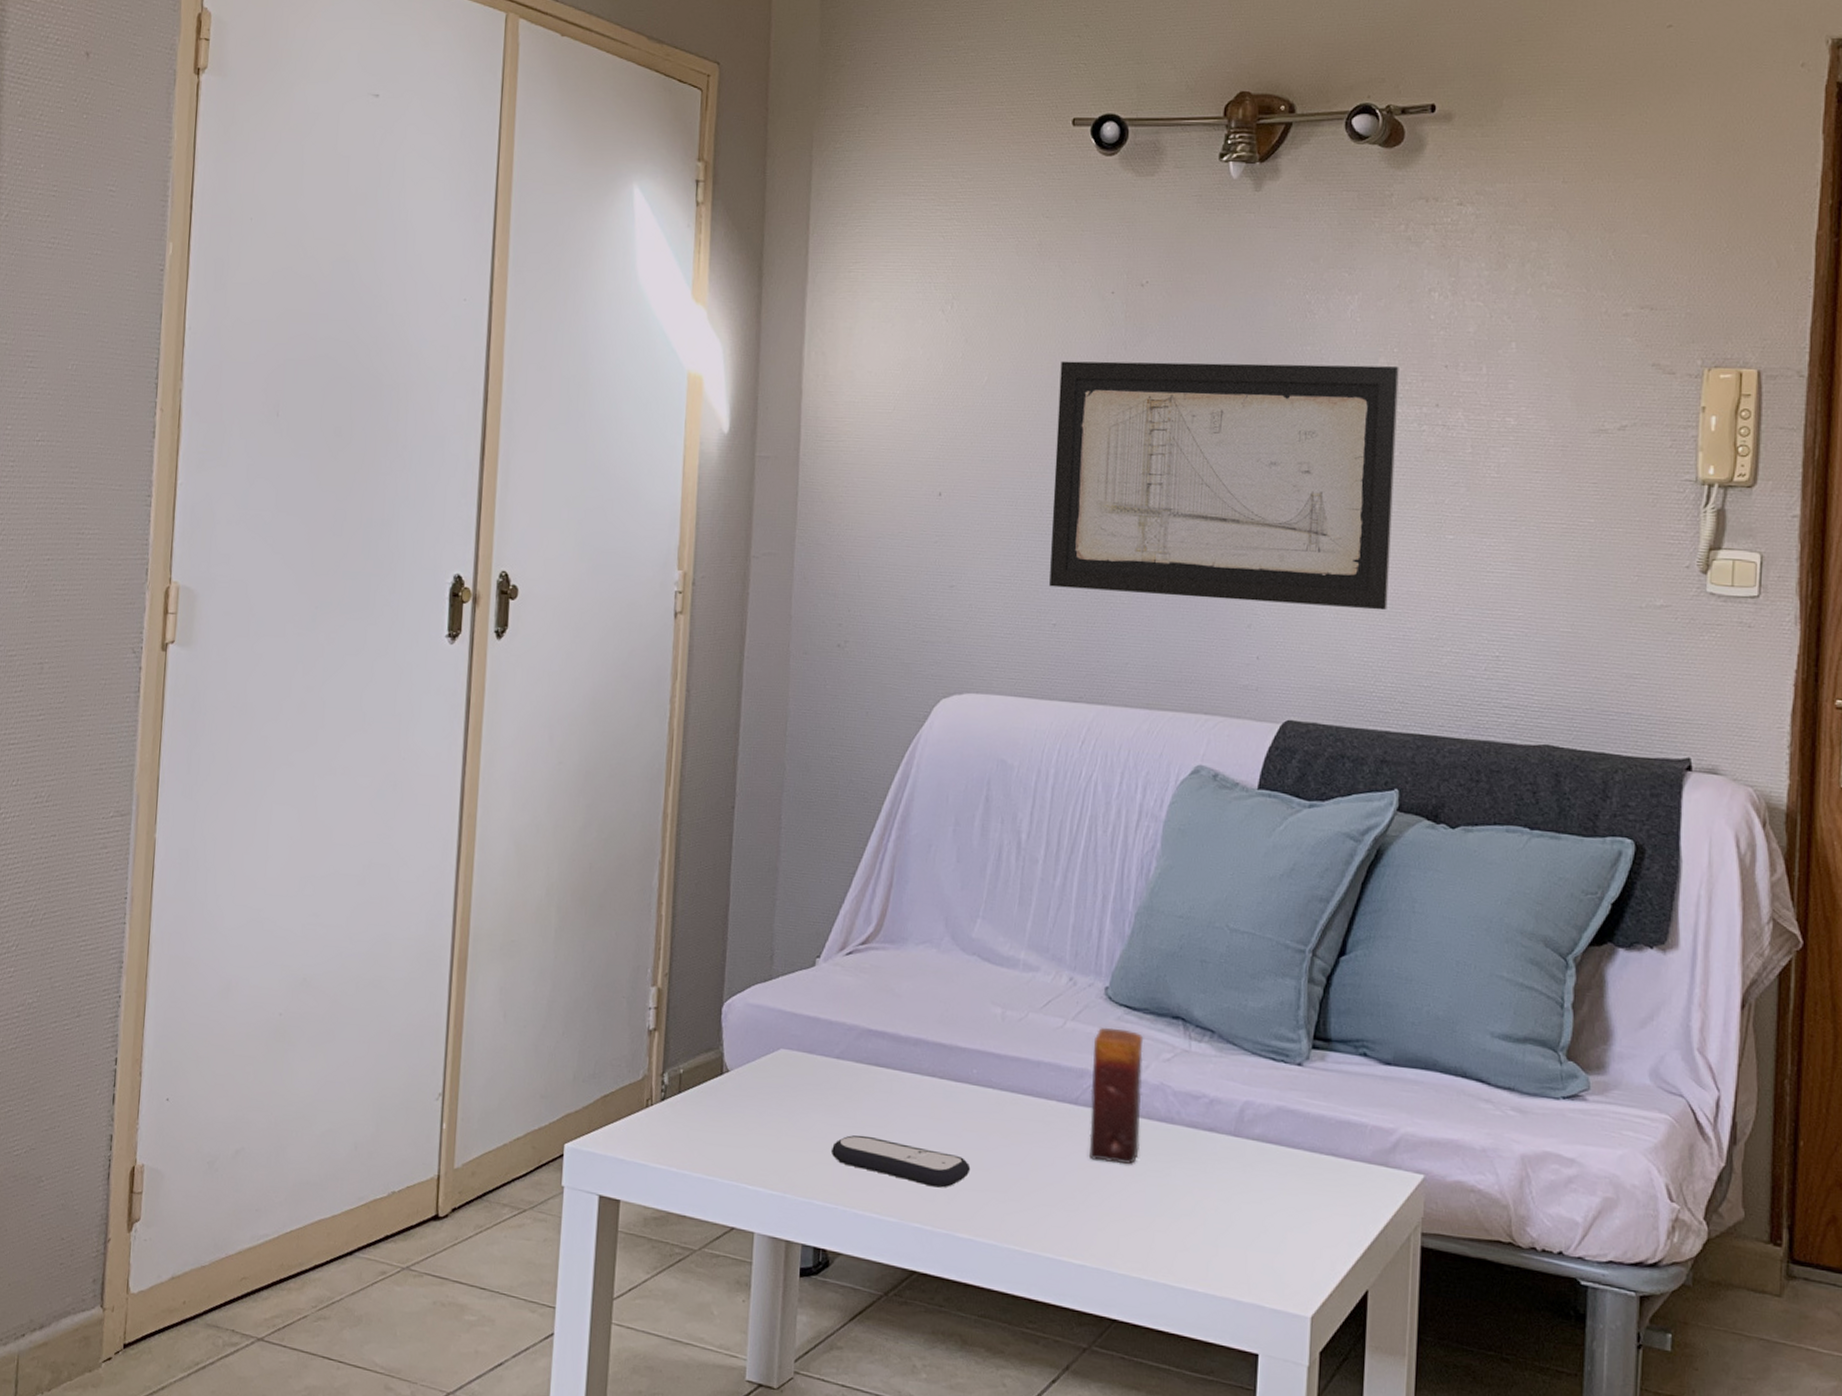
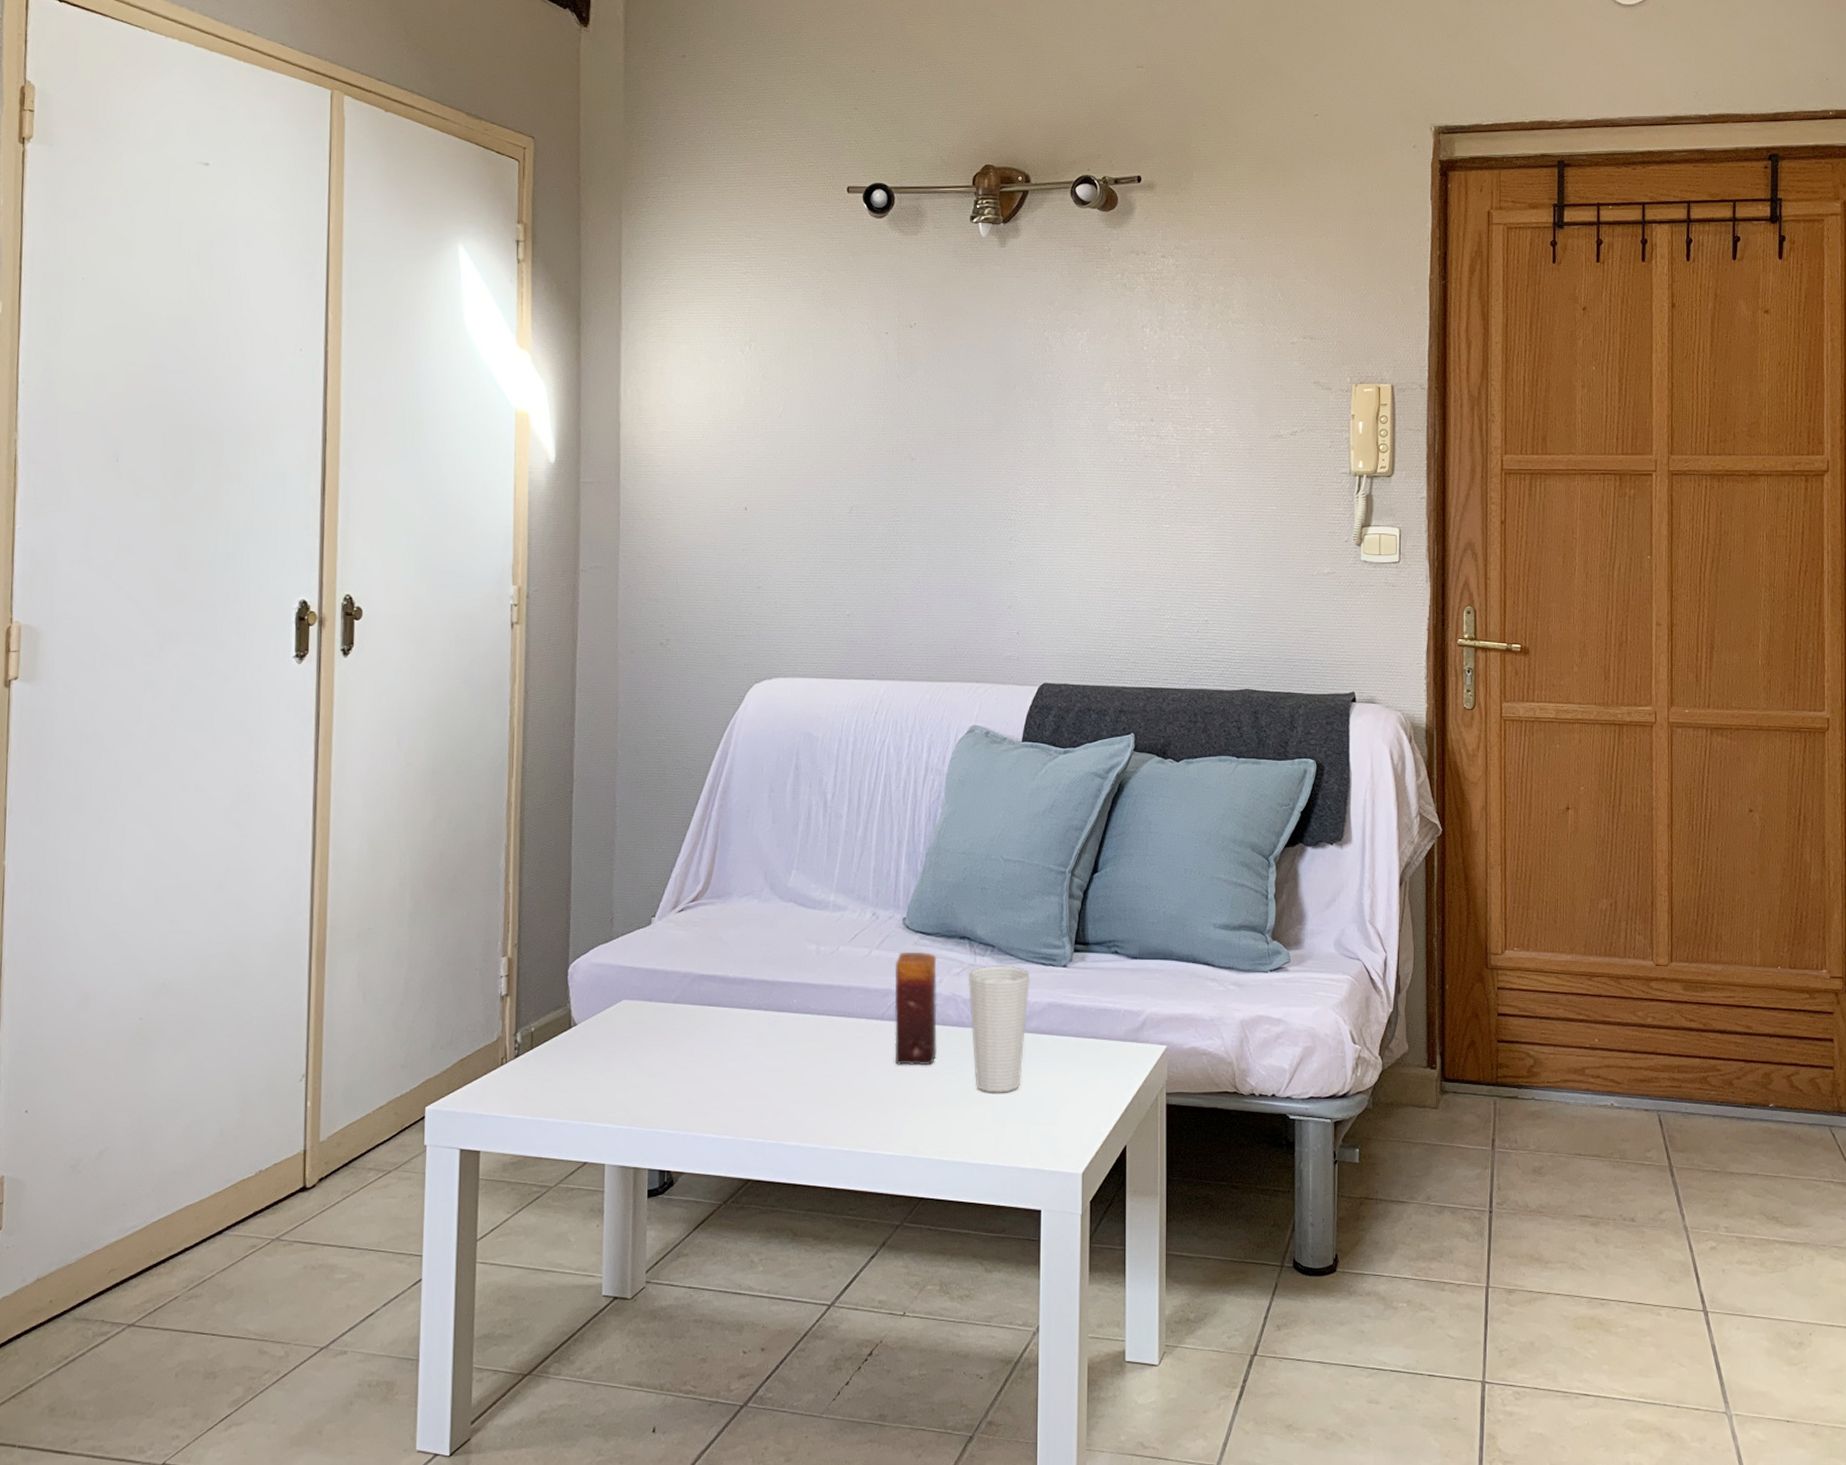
remote control: present [830,1135,971,1188] -> none [671,1067,795,1105]
wall art: present [1049,361,1399,611] -> none [842,388,1121,588]
cup: none [1180,1054,1257,1209] -> present [968,965,1031,1093]

